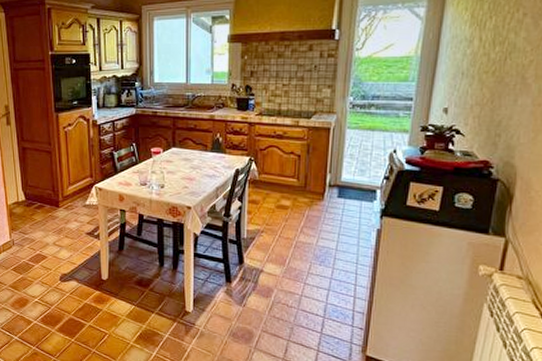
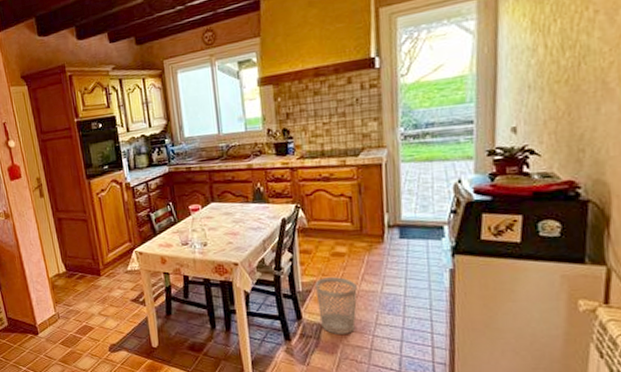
wastebasket: none [258,227,296,280] -> present [314,277,358,334]

